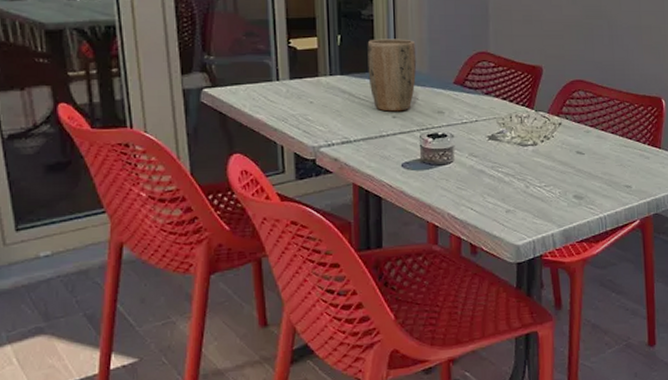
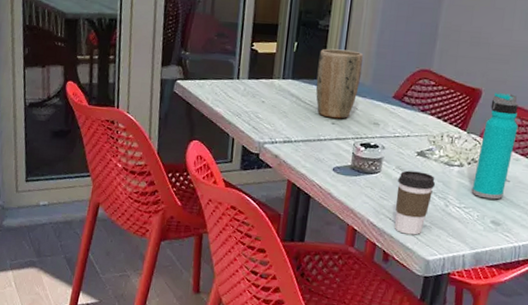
coffee cup: none [473,156,513,223] -> present [394,170,436,235]
water bottle: none [549,67,584,174] -> present [471,92,518,200]

